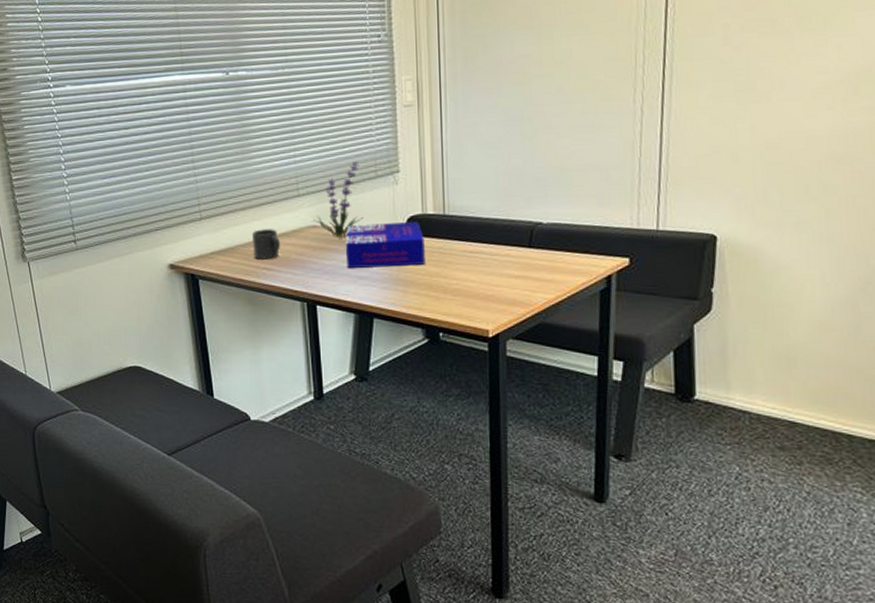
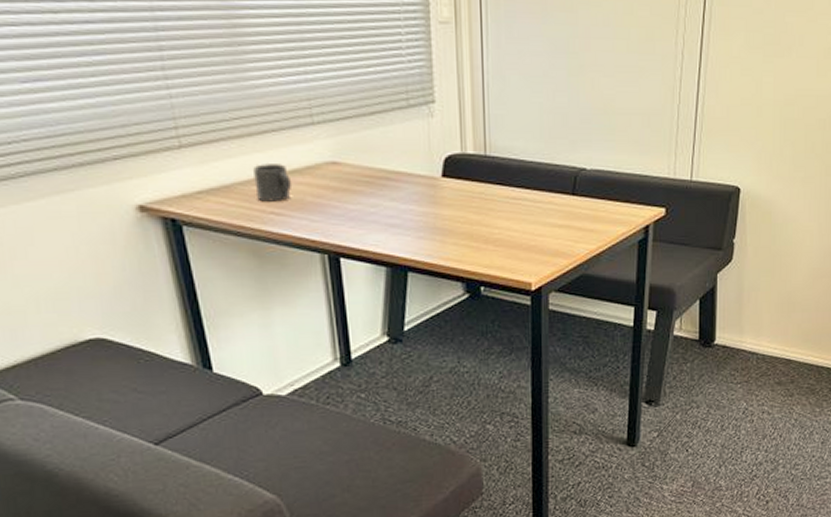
plant: present [314,161,364,238] -> none [333,85,394,179]
board game: present [345,221,425,268] -> none [373,161,465,214]

